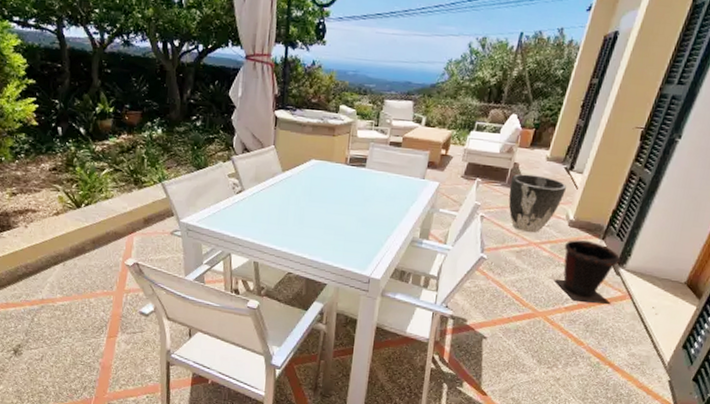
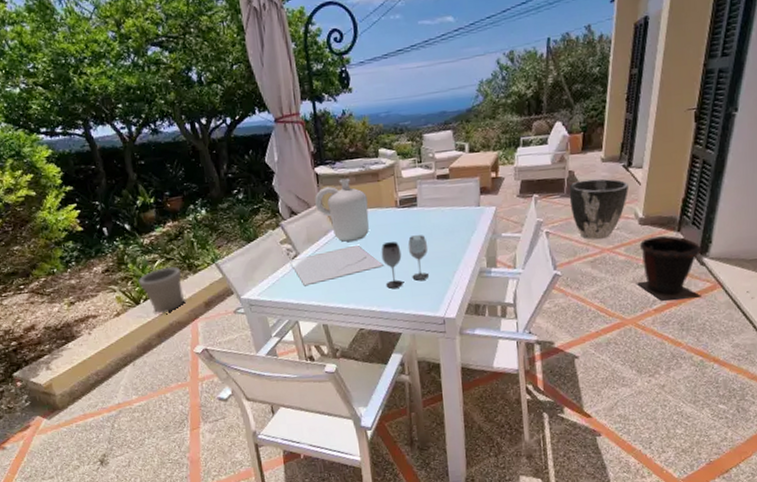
flower pot: none [83,177,127,221] -> present [138,266,185,313]
napkin: none [233,192,323,222] -> present [289,244,384,286]
water jug: none [268,126,320,188] -> present [314,178,370,242]
wineglass: none [321,193,369,241] -> present [381,234,429,289]

